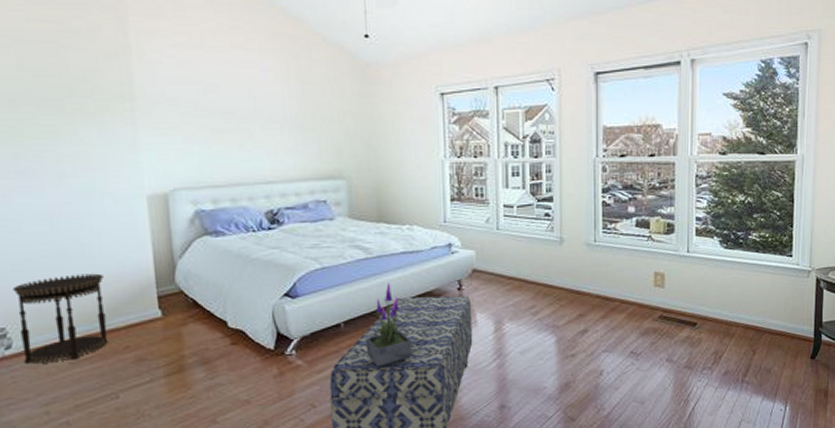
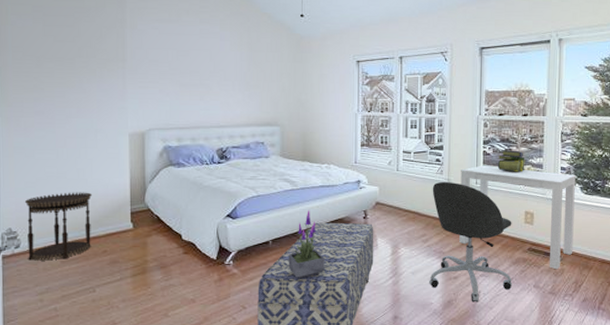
office chair: none [541,240,642,383] -> present [429,181,513,302]
desk: none [575,218,713,340] -> present [459,165,575,270]
stack of books: none [620,199,655,226] -> present [497,150,526,172]

